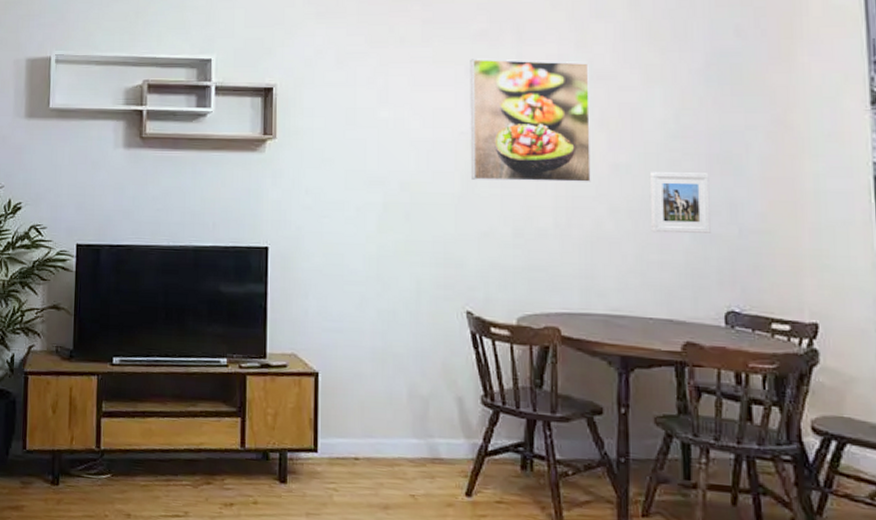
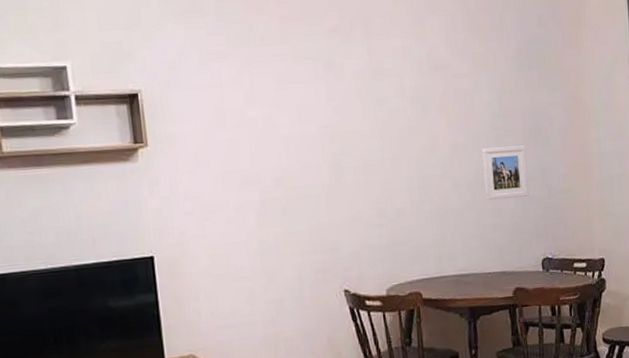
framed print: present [470,59,591,182] -> none [326,53,437,170]

